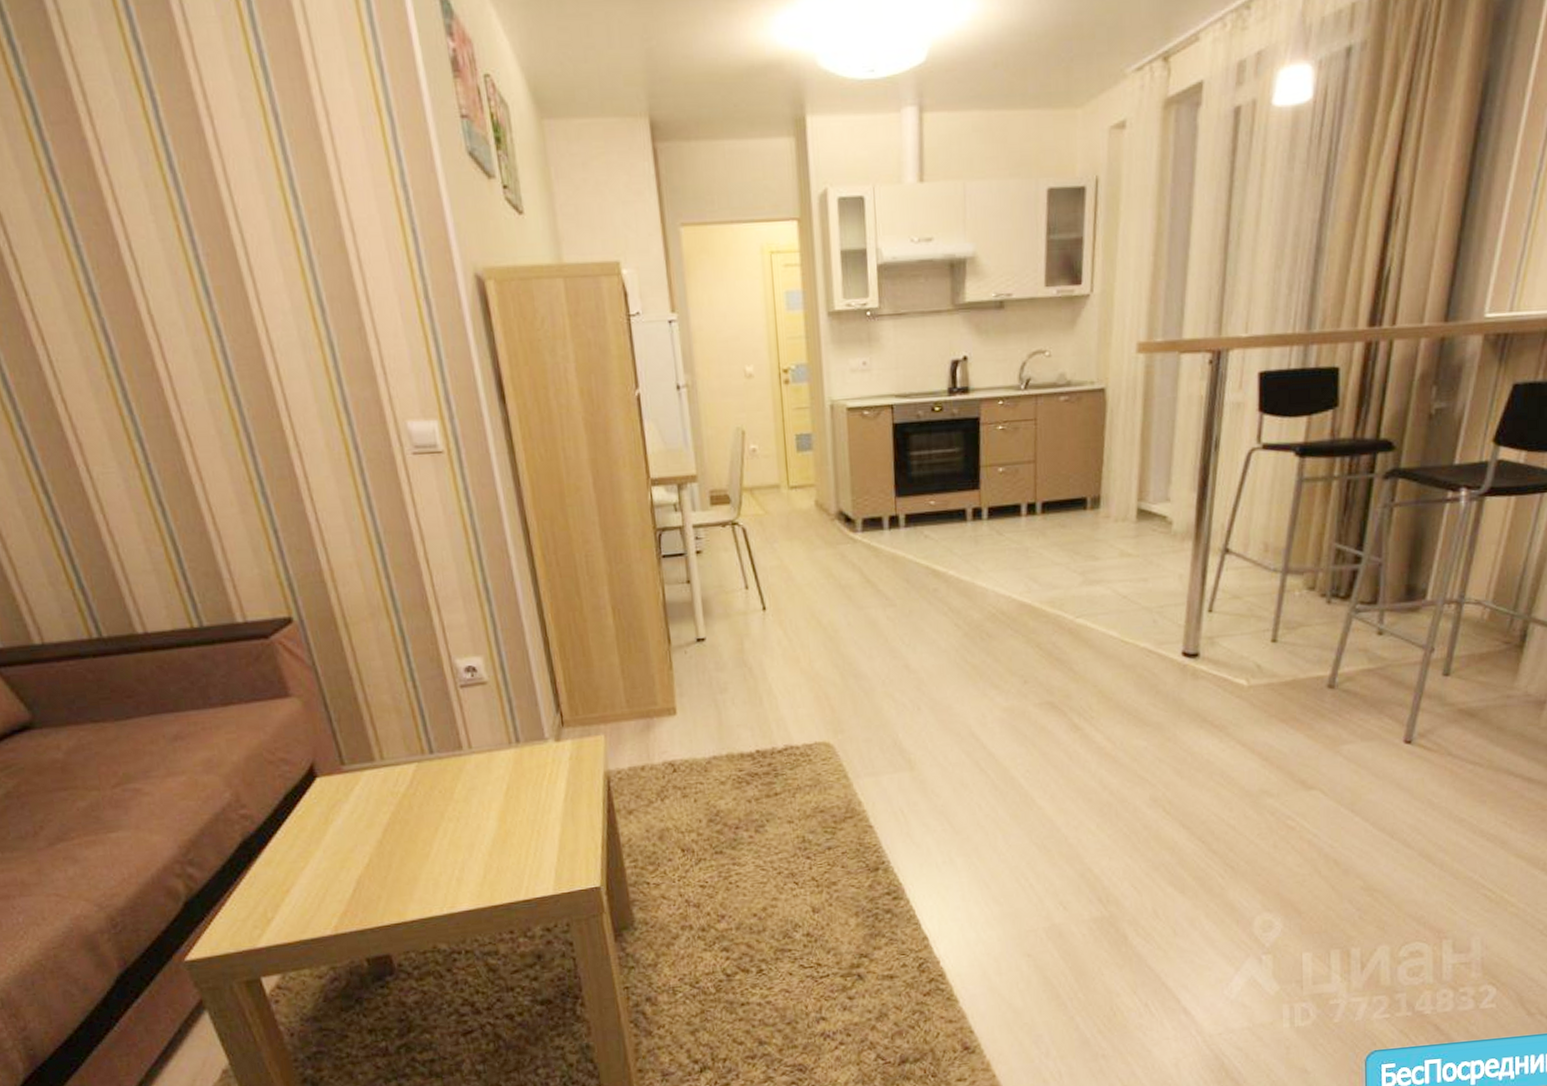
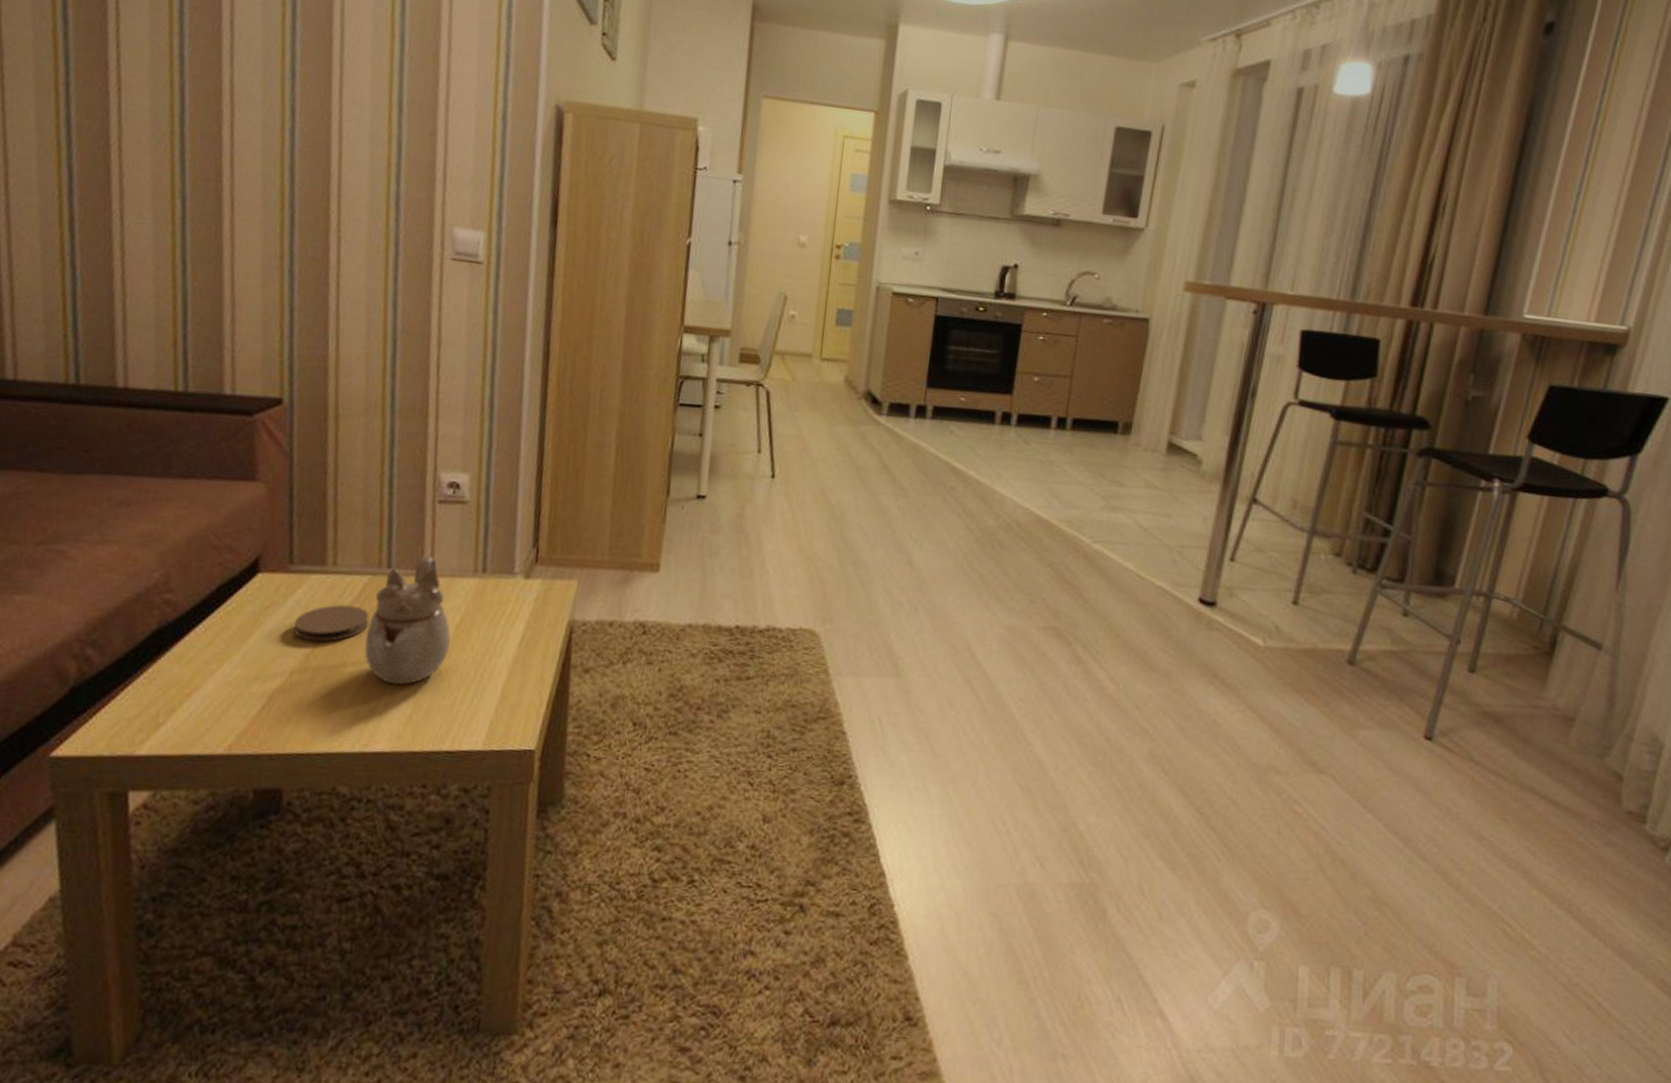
coaster: none [361,791,427,829] -> present [294,604,369,643]
teapot: none [425,736,504,853] -> present [364,555,451,686]

